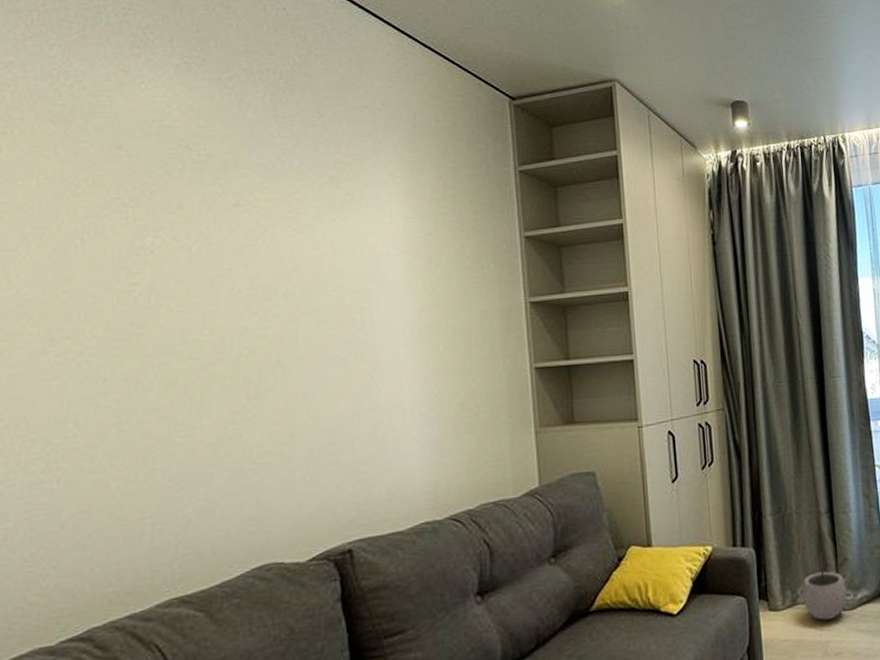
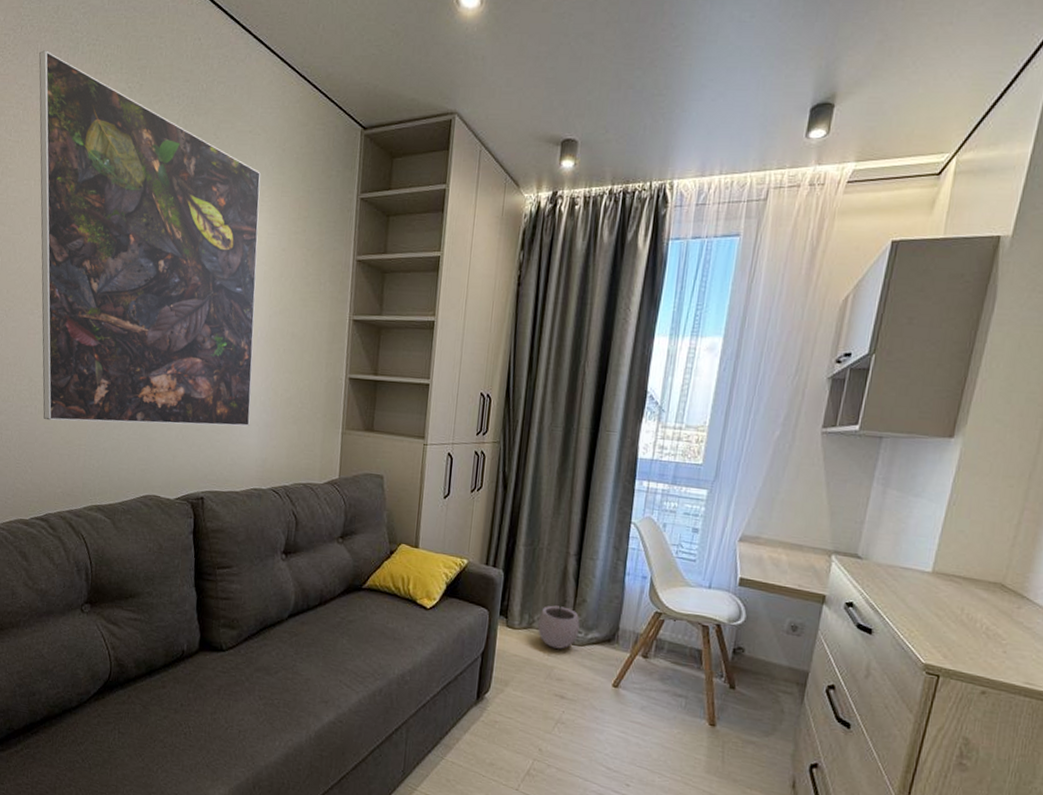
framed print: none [35,21,409,495] -> present [39,50,261,427]

